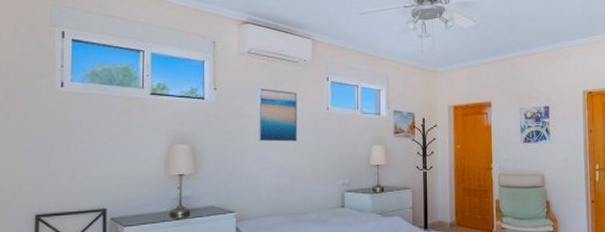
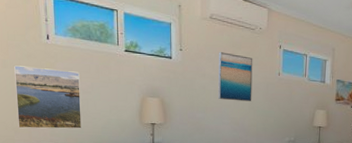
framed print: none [17,118,96,192] -> present [14,65,82,129]

